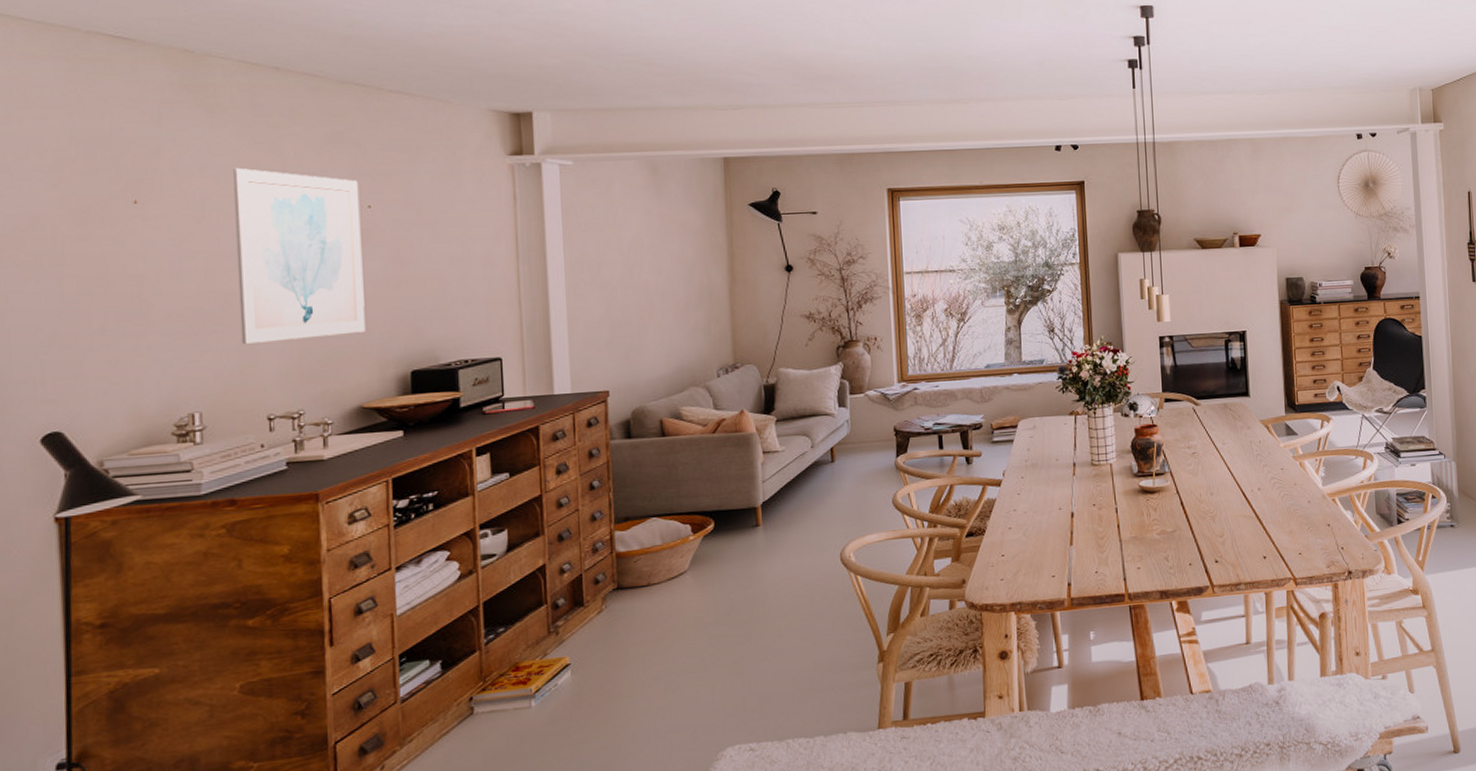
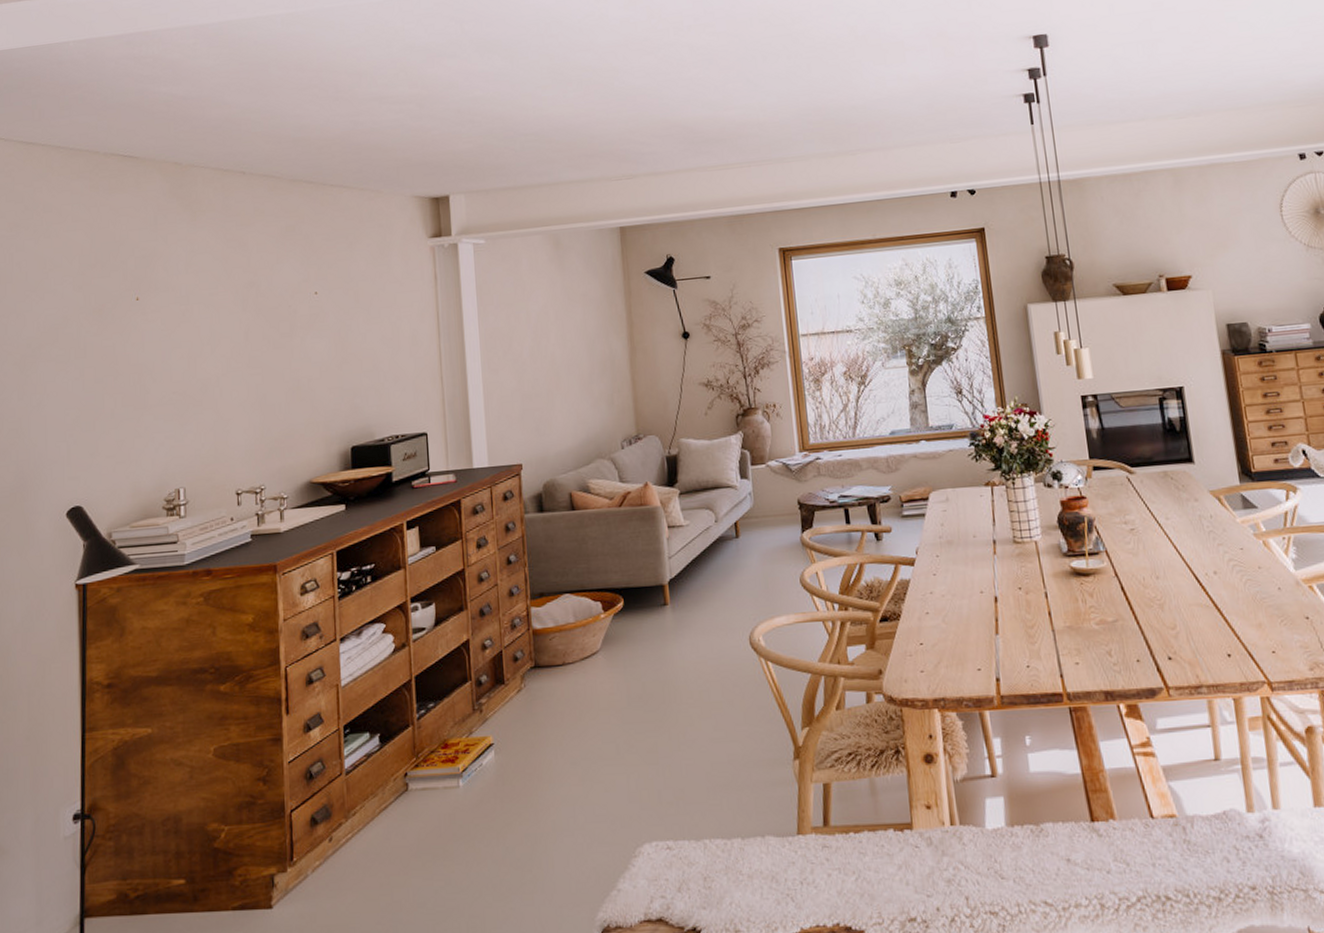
wall art: present [233,167,366,344] -> none [210,263,314,424]

